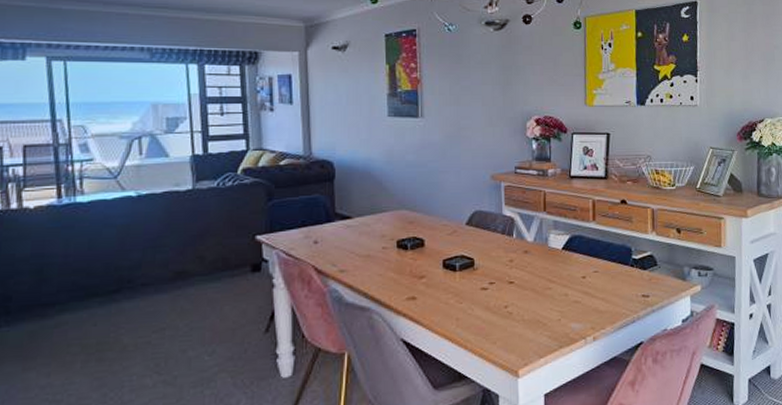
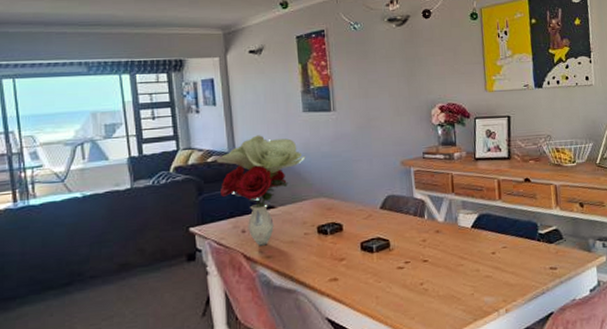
flower bouquet: none [289,139,388,259] -> present [216,135,306,246]

